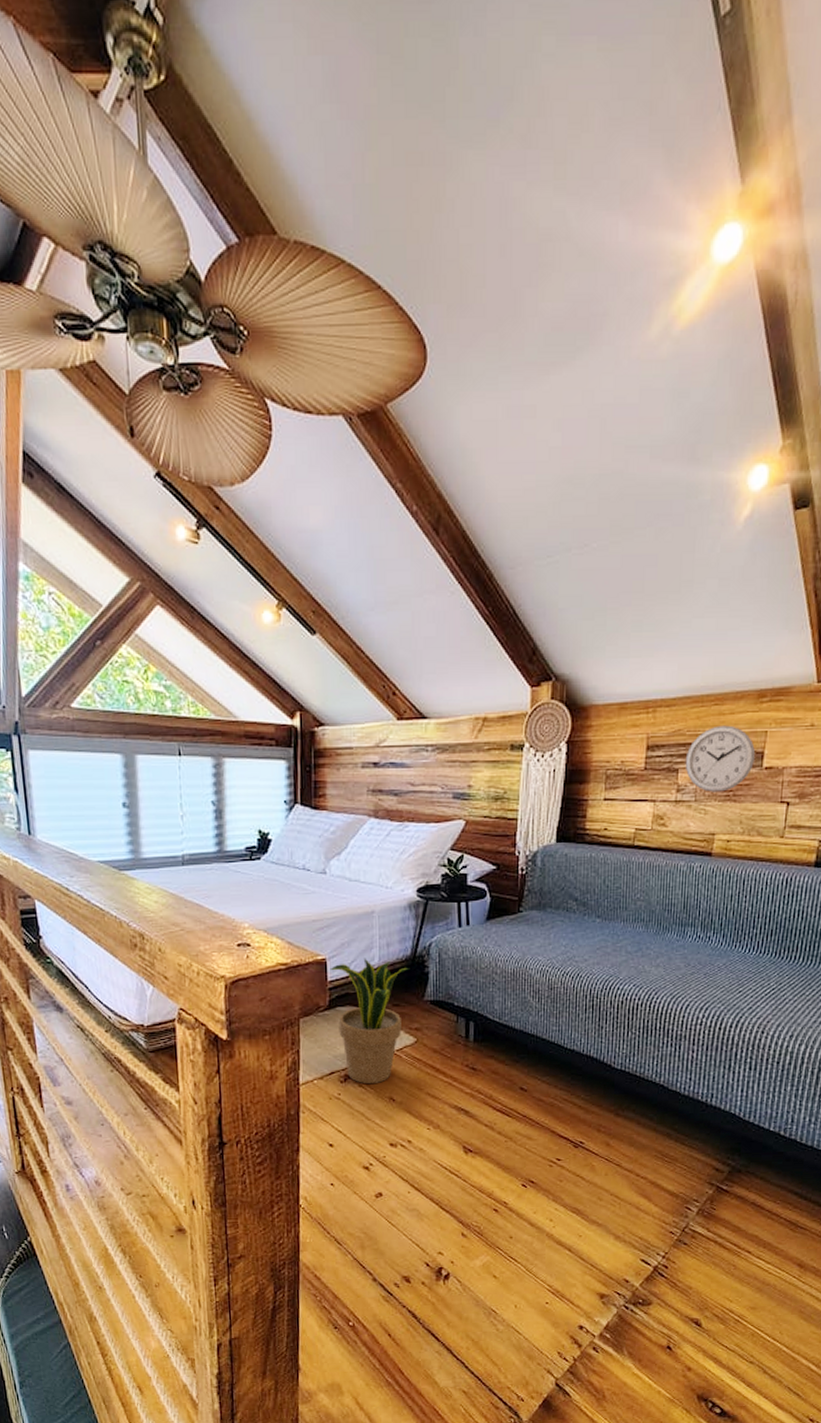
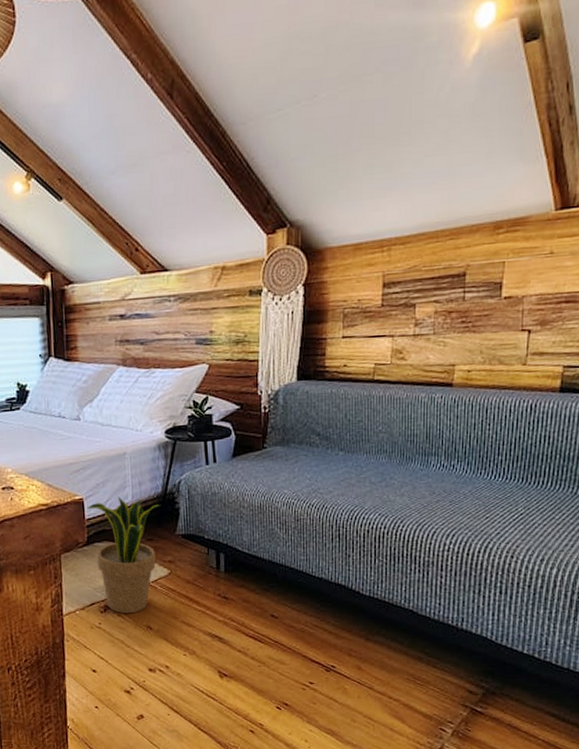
wall clock: present [685,725,756,792] -> none [422,258,494,325]

